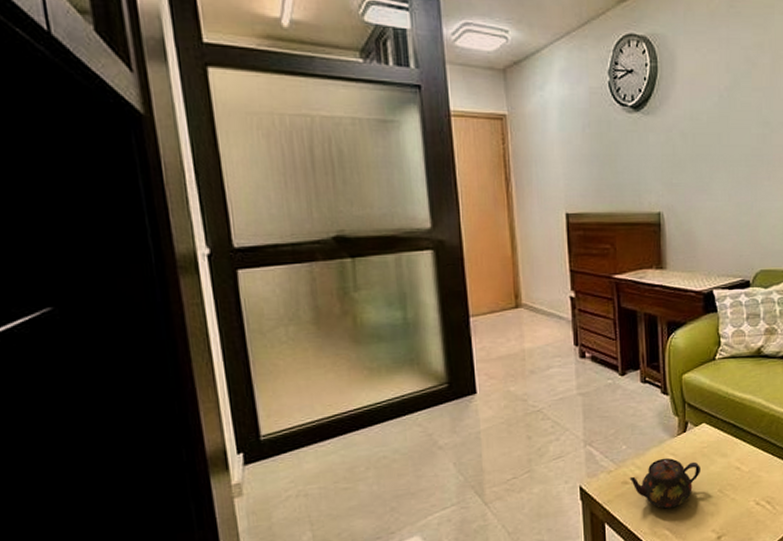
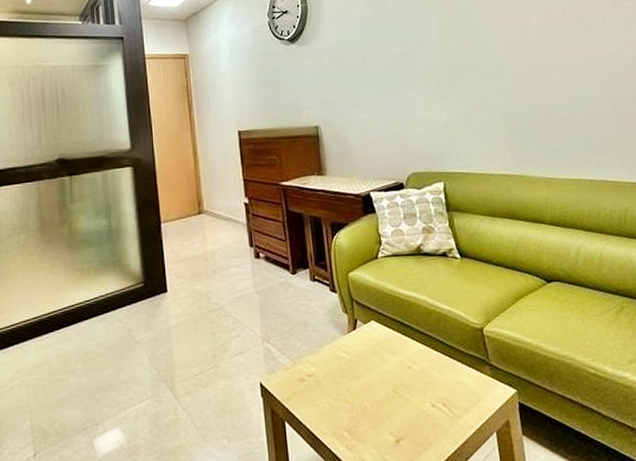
teapot: present [629,458,700,509] -> none [305,355,373,409]

